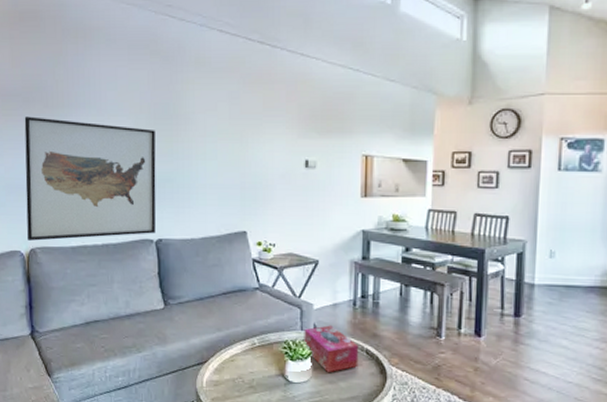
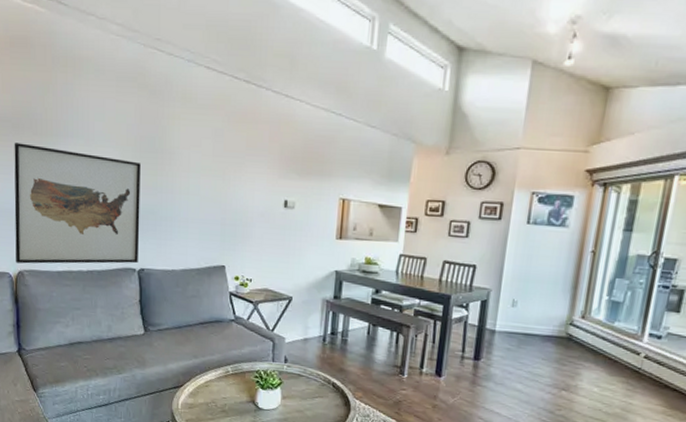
tissue box: present [304,325,359,373] -> none [275,358,326,403]

